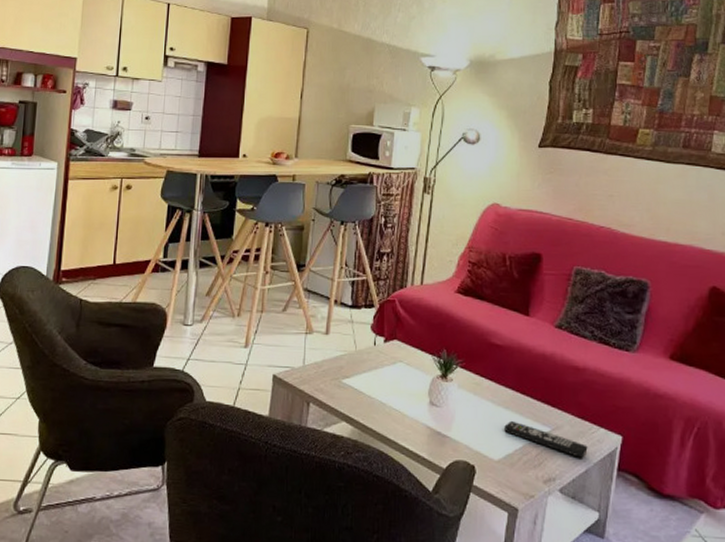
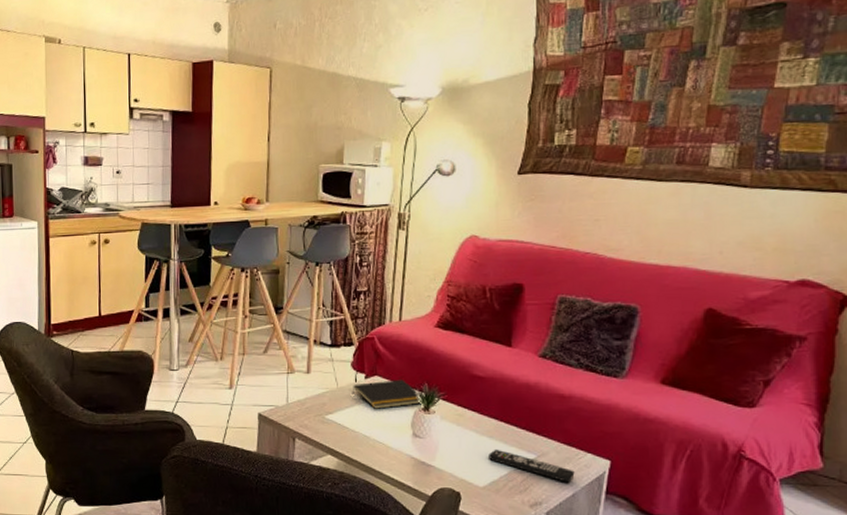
notepad: none [370,344,438,375] -> present [352,379,420,409]

